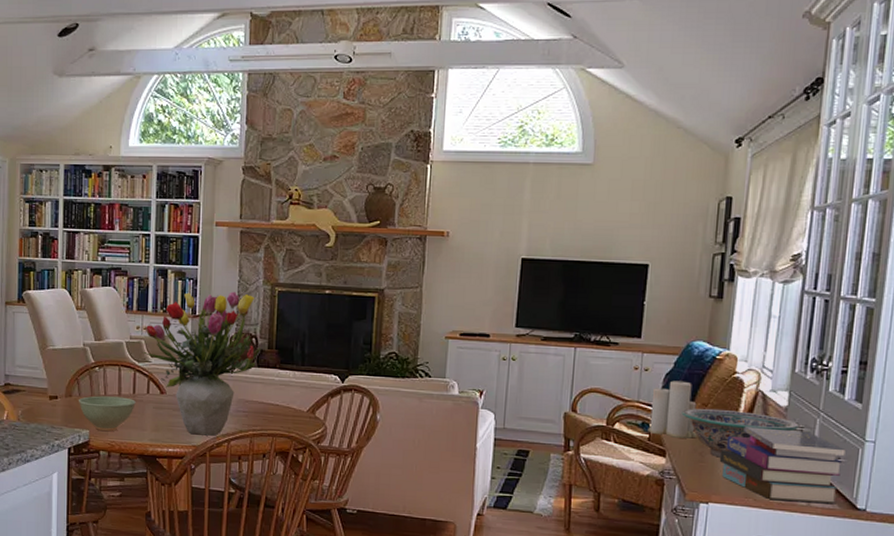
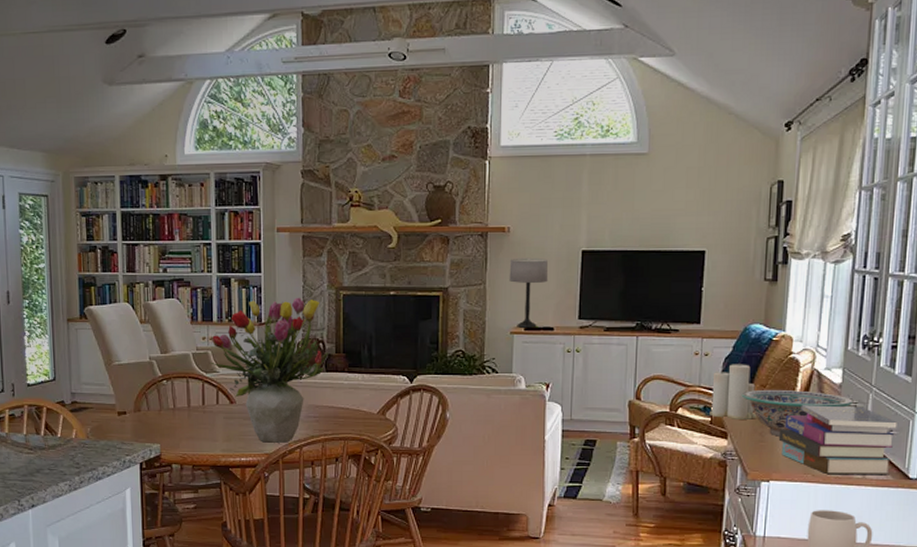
bowl: present [79,396,136,432] -> none [148,409,206,445]
table lamp: none [446,263,486,334] -> present [509,258,549,328]

